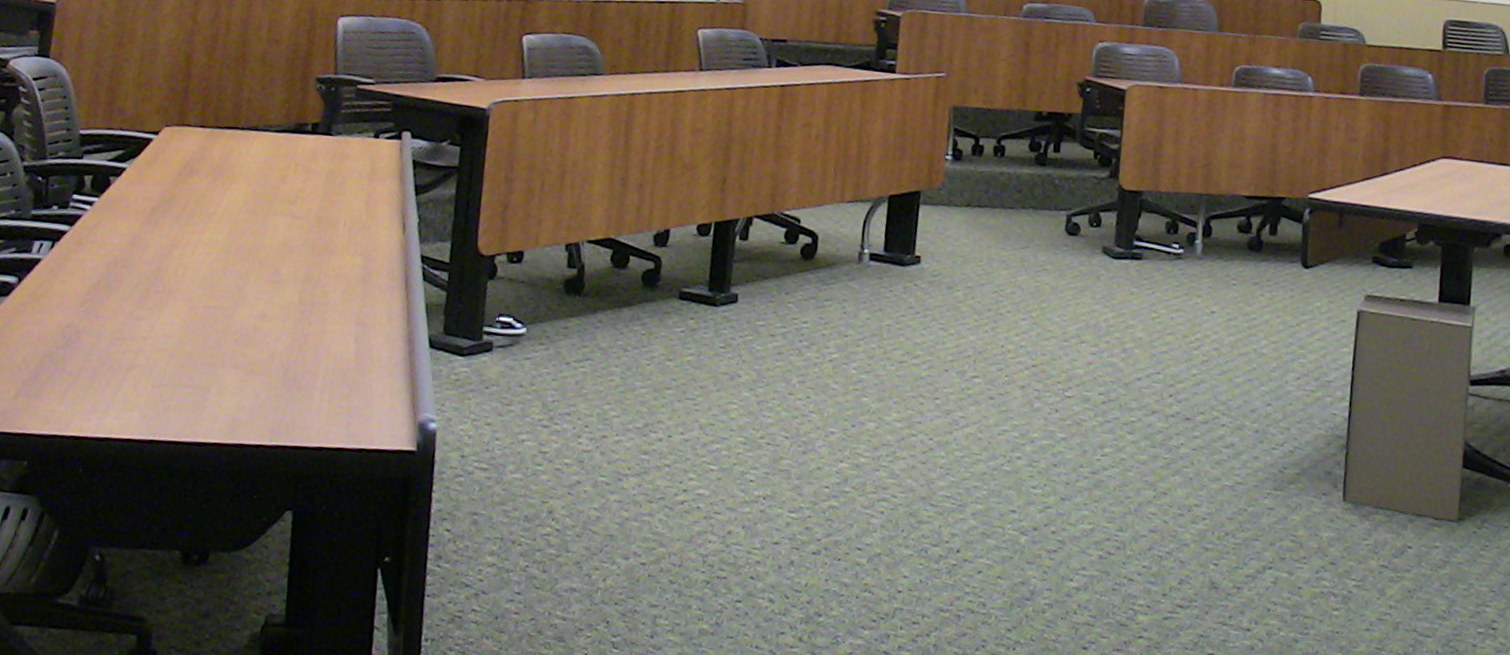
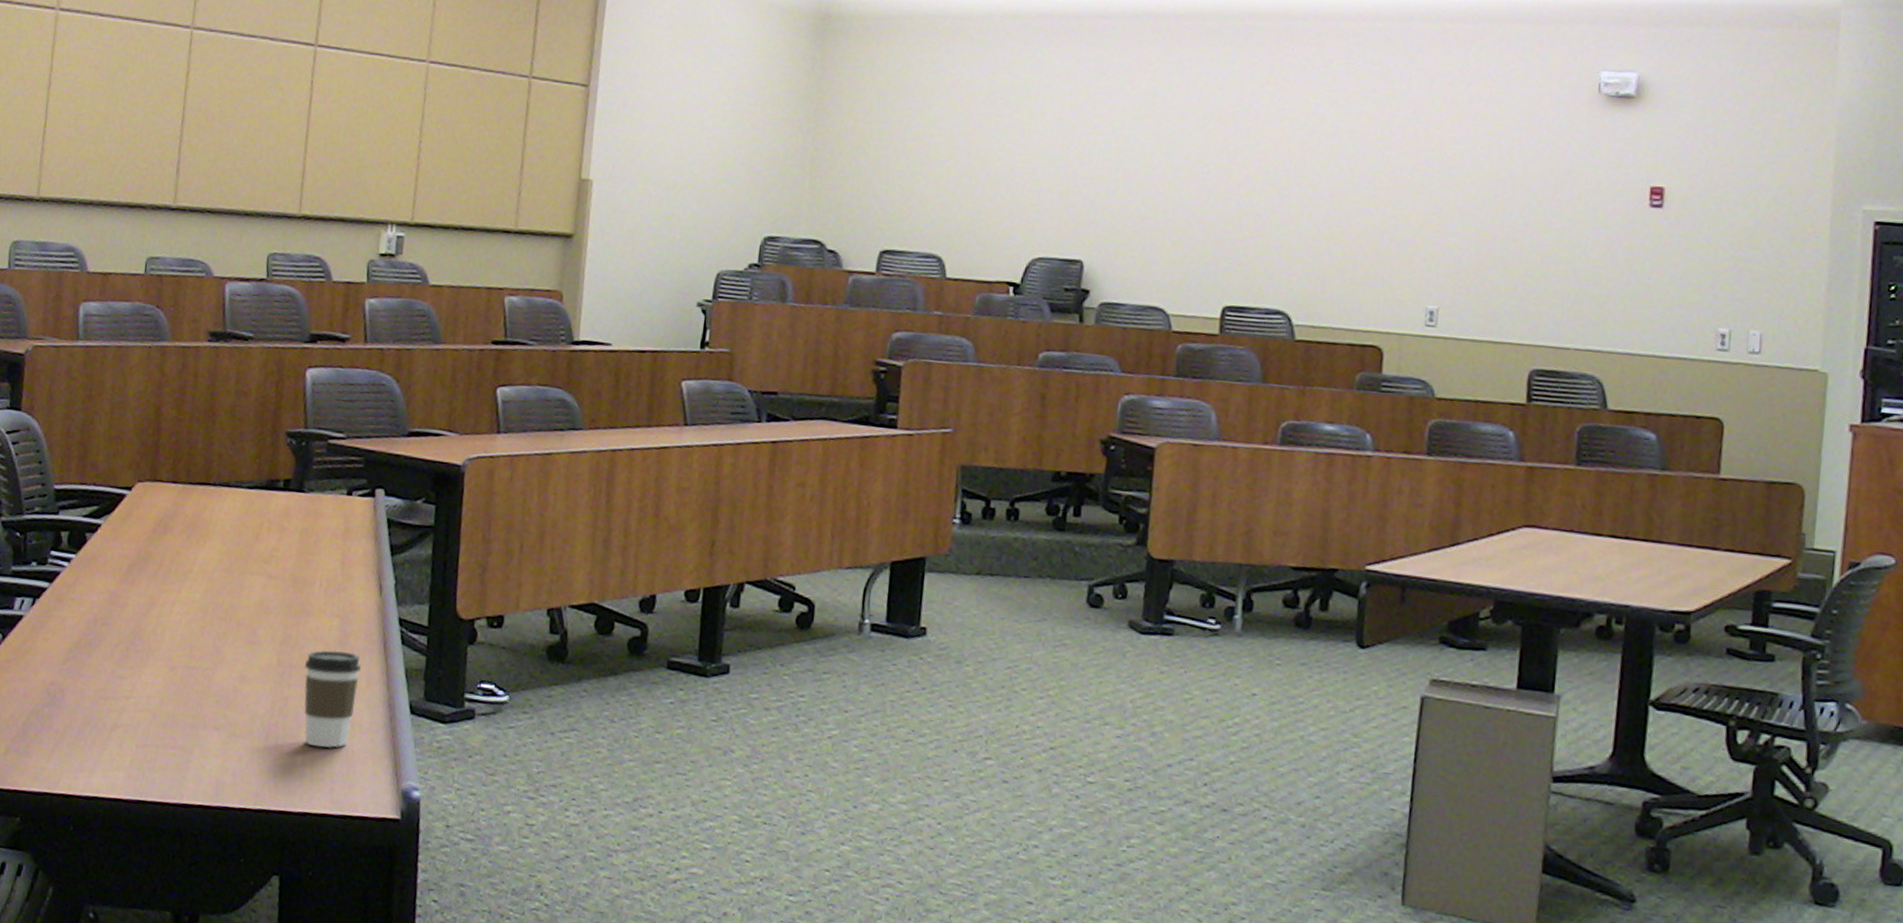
coffee cup: none [323,287,383,383] -> present [304,650,361,748]

